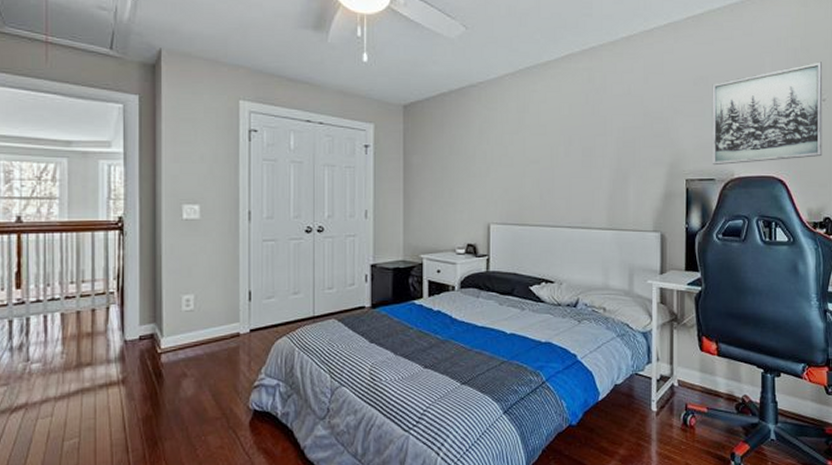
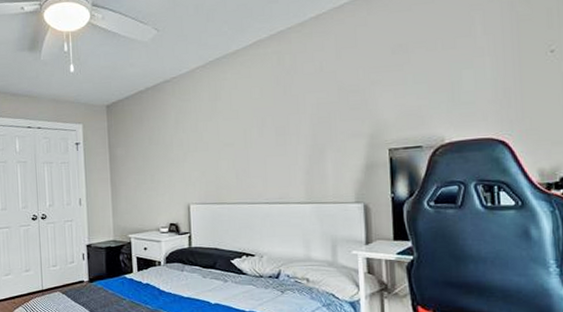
wall art: present [711,62,823,166] -> none [413,10,554,133]

